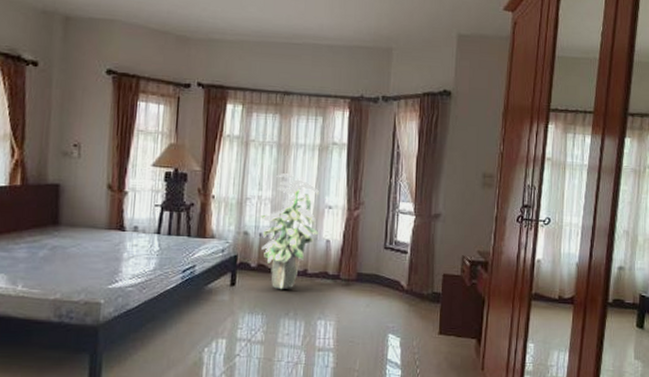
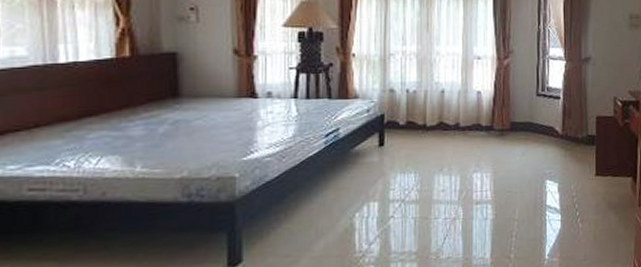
indoor plant: present [259,173,319,289] -> none [405,26,469,145]

